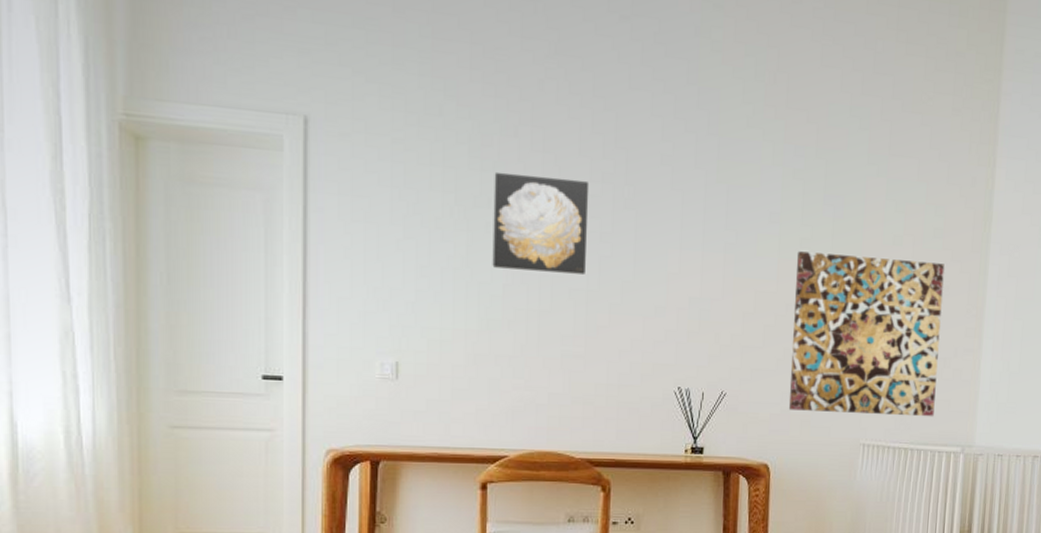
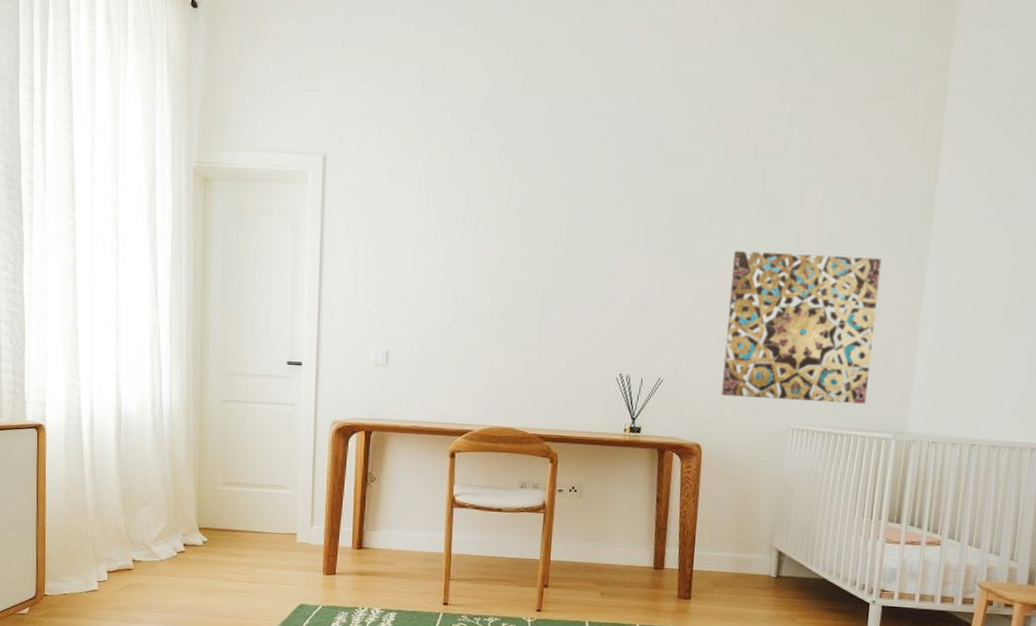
wall art: present [492,171,590,274] -> none [465,192,548,276]

